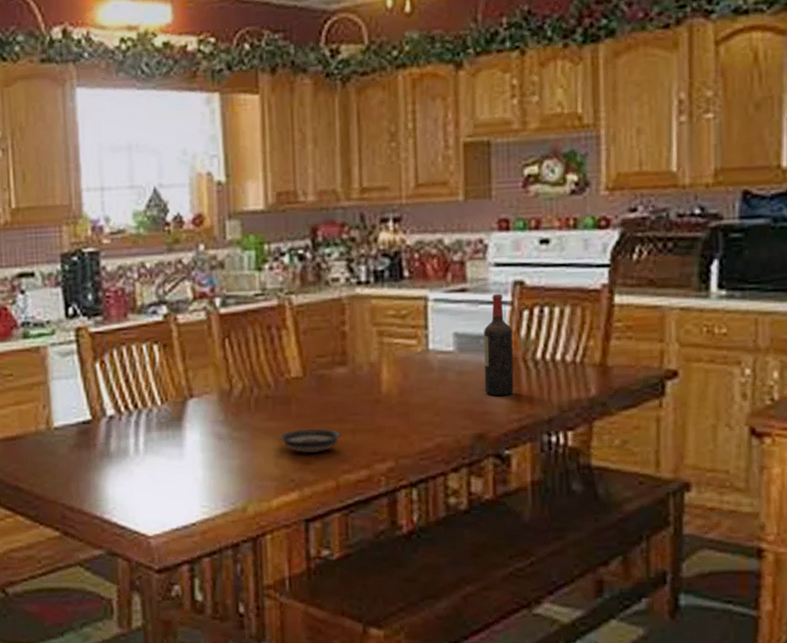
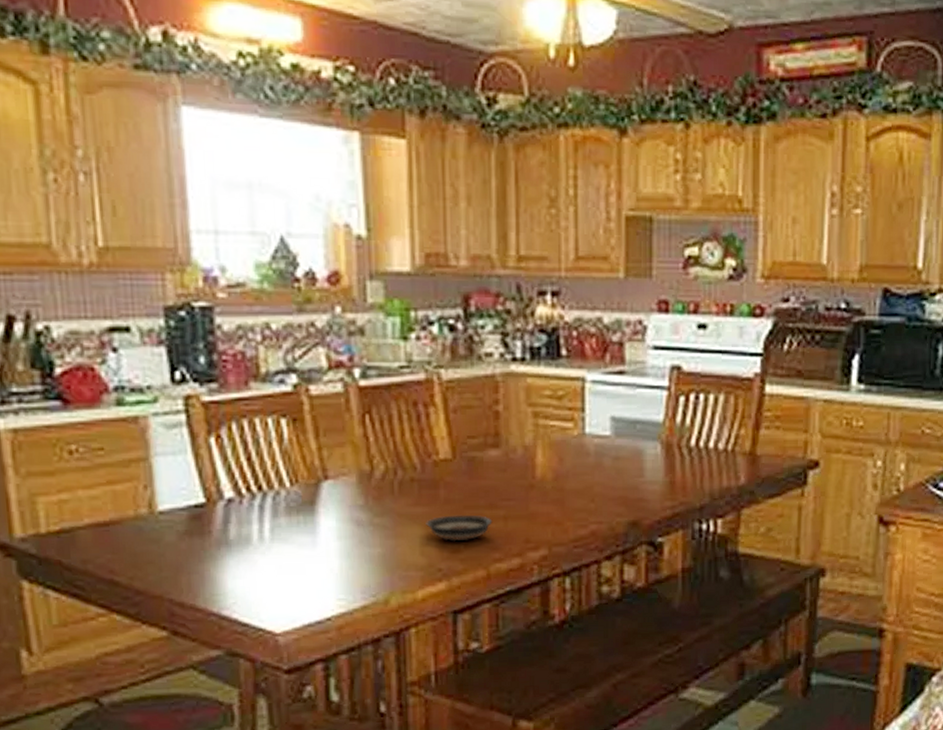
wine bottle: present [483,293,514,395] -> none [639,378,668,482]

